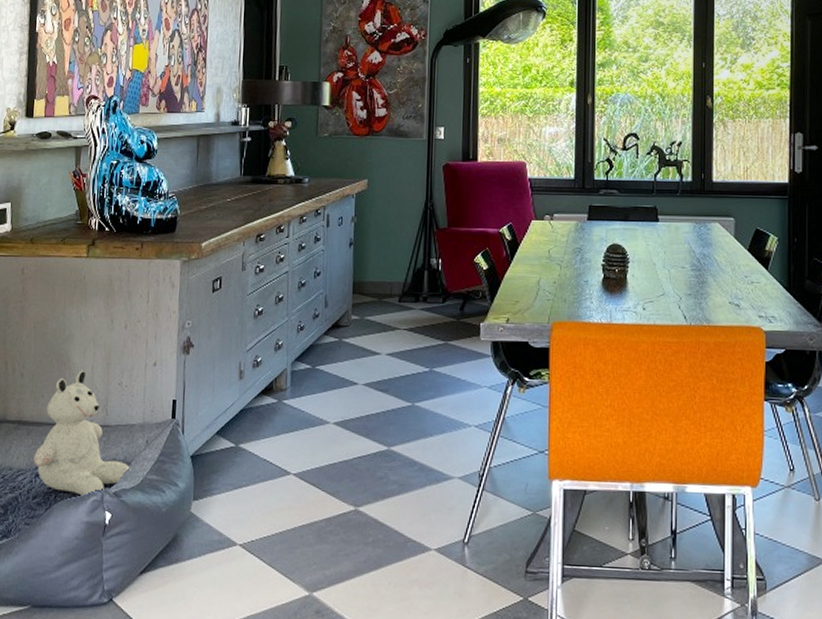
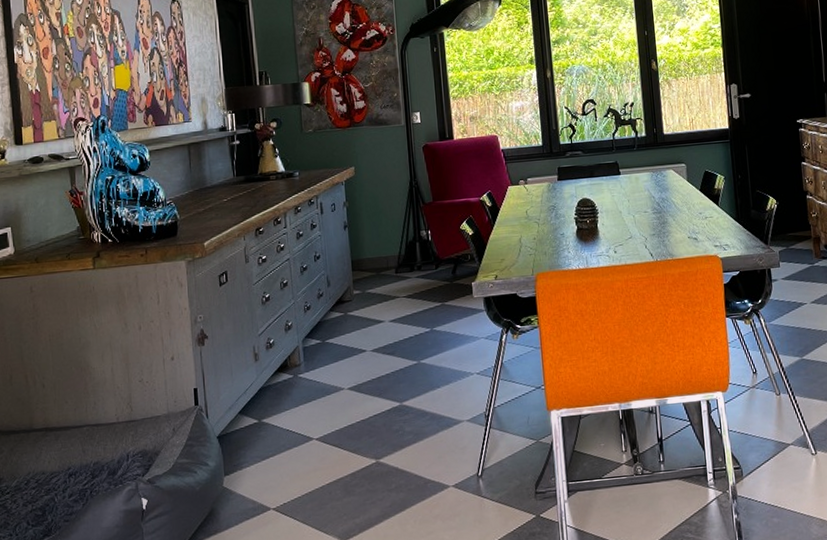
stuffed animal: present [33,370,131,498] -> none [65,373,162,489]

